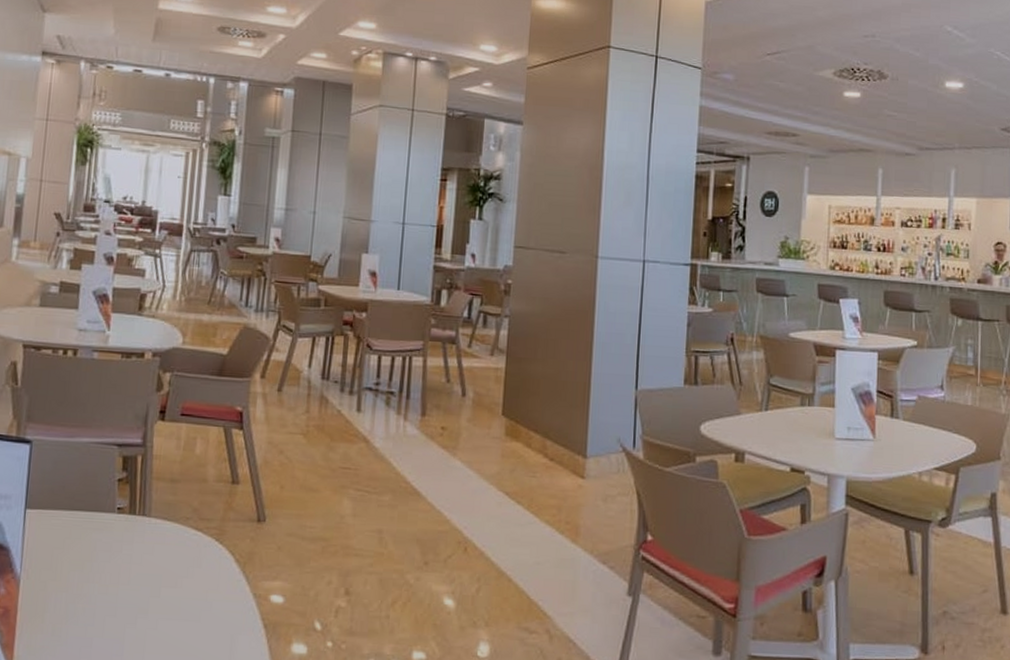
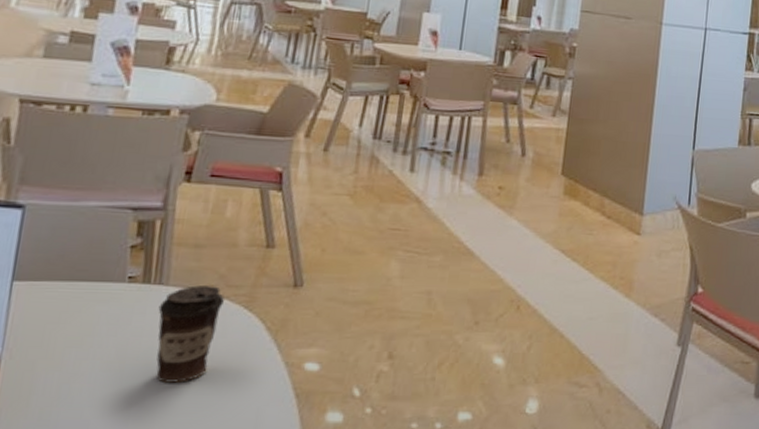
coffee cup: none [143,517,199,608] -> present [156,285,225,383]

